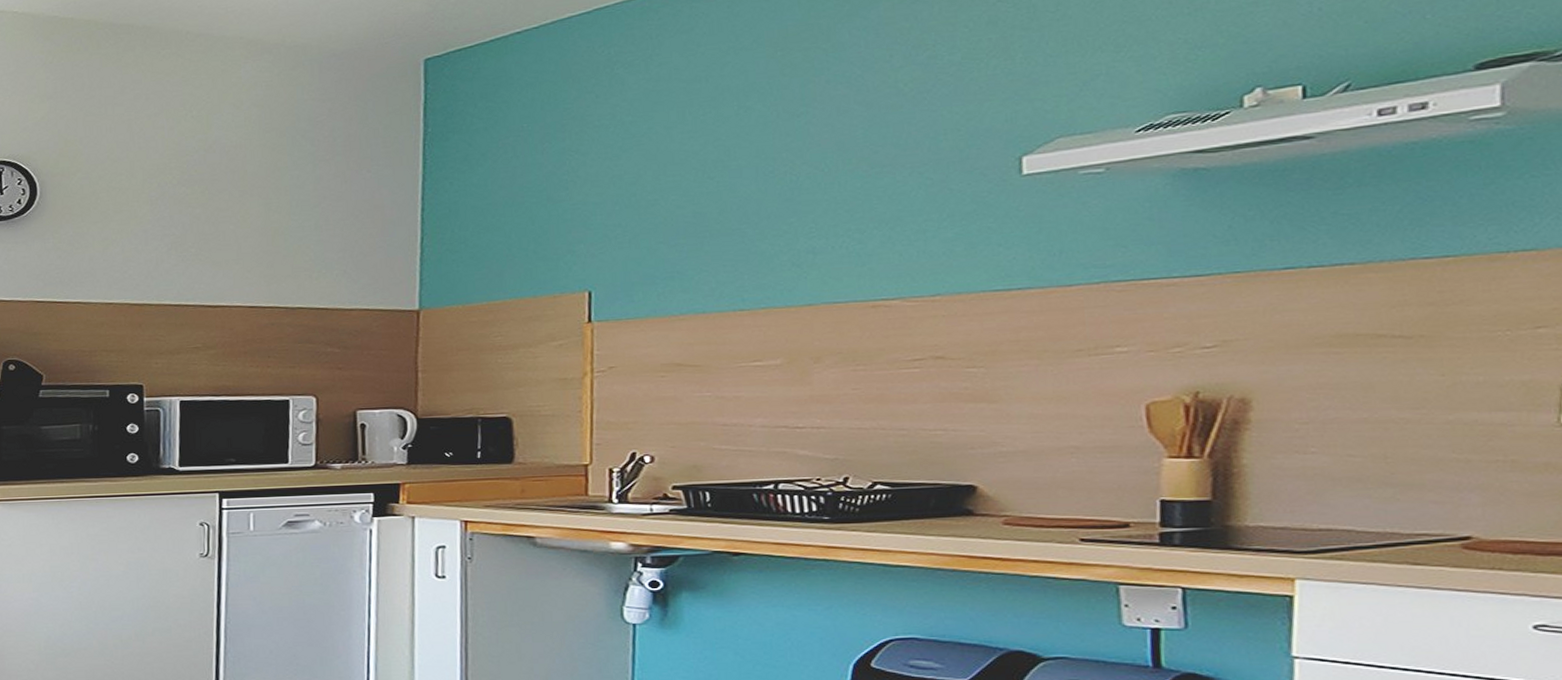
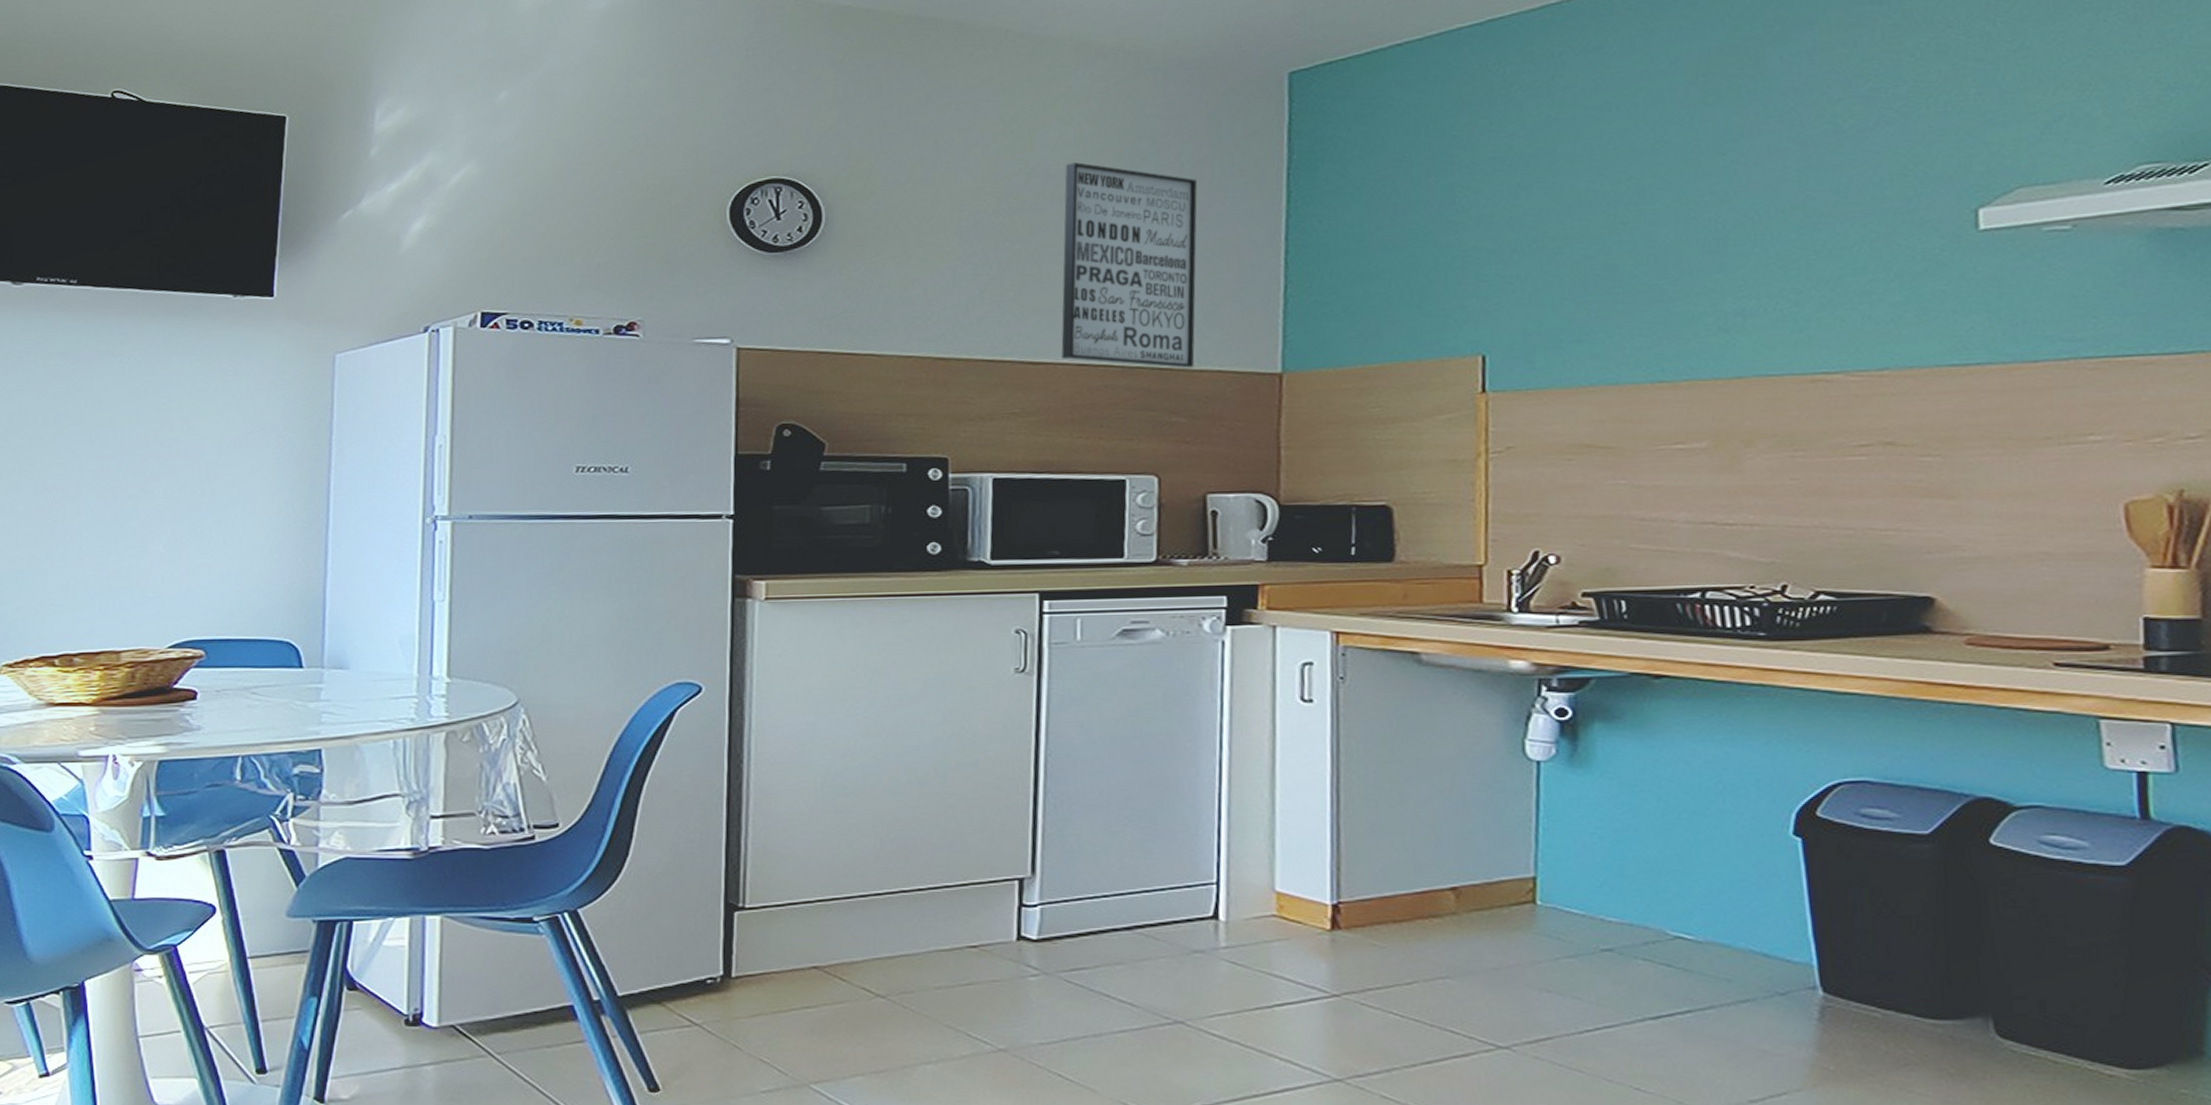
wall art: none [235,140,348,308] -> present [1061,162,1197,369]

